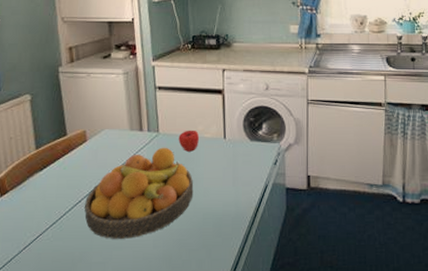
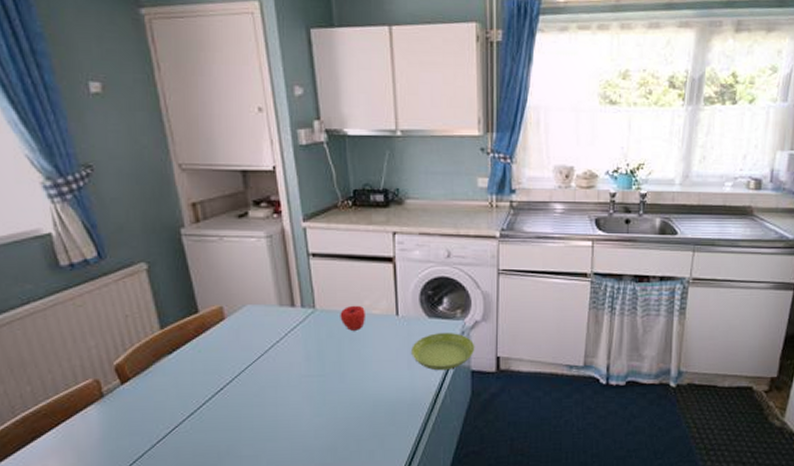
fruit bowl: present [84,147,194,239] -> none [227,325,361,430]
saucer: none [236,153,289,188] -> present [412,332,475,371]

